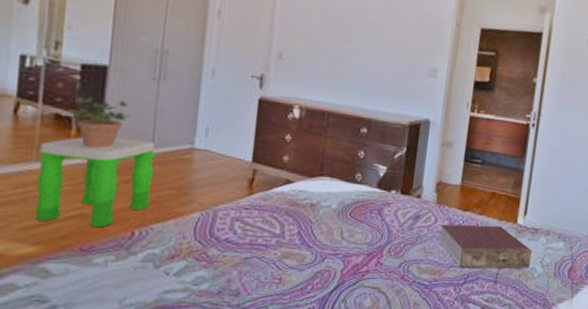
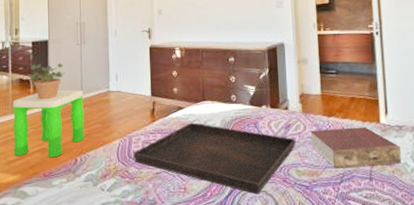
serving tray: none [216,201,424,292] -> present [133,122,296,195]

